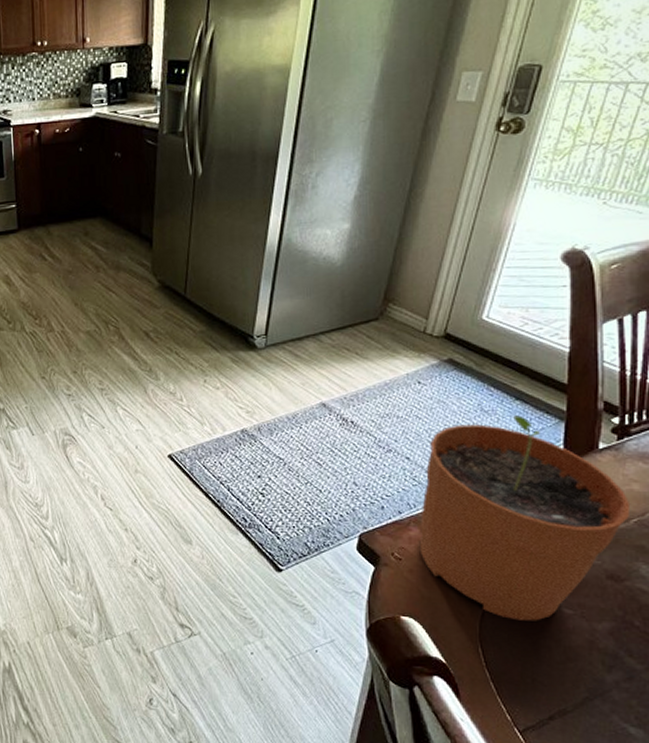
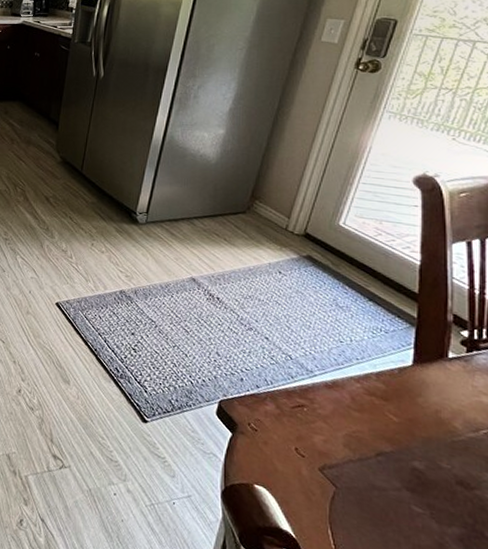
plant pot: present [419,415,631,621] -> none [274,314,480,514]

